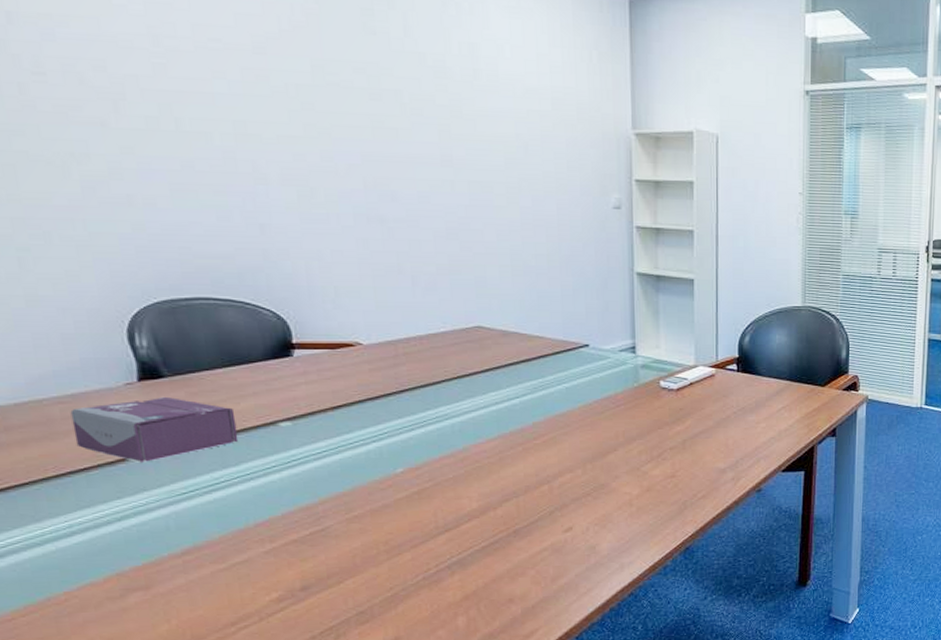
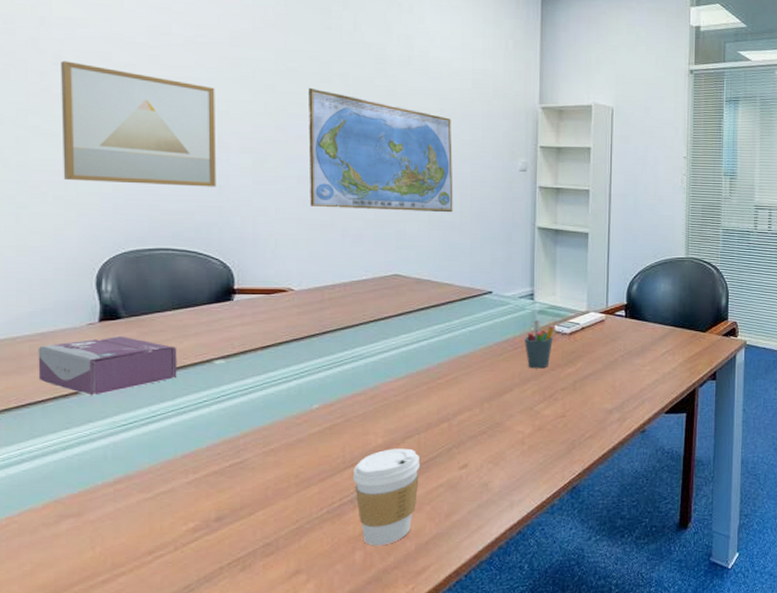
wall art: none [42,69,257,226] -> present [61,60,217,187]
world map: none [356,106,539,257] -> present [309,87,453,213]
coffee cup: none [447,512,521,612] -> present [352,448,421,546]
pen holder: none [627,376,660,427] -> present [525,320,554,369]

